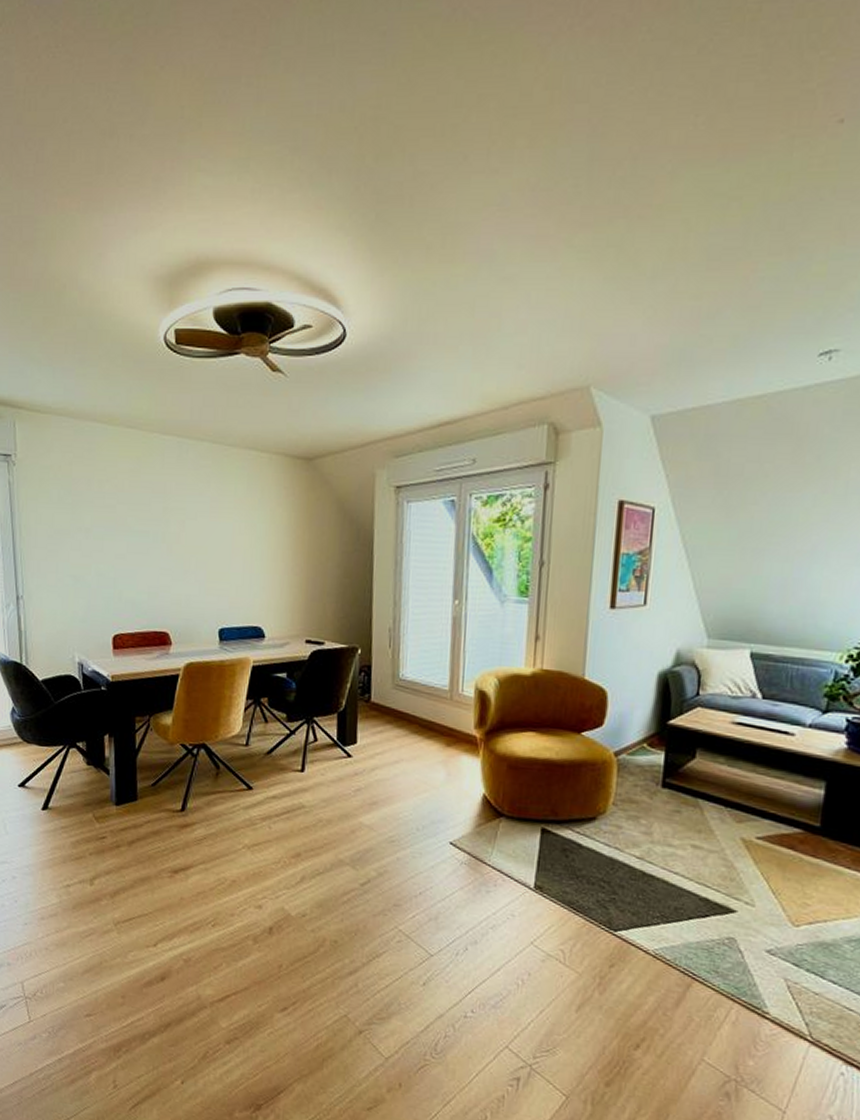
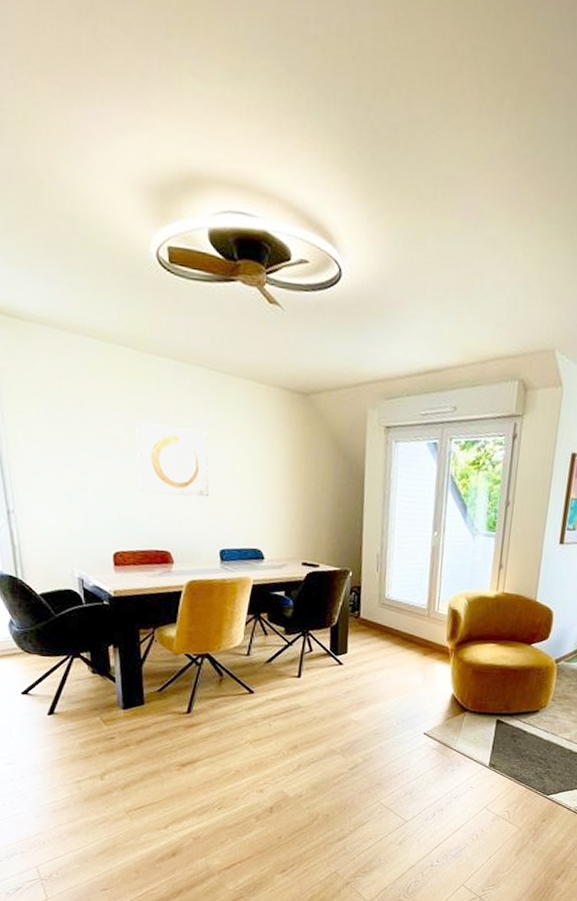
wall art: none [139,501,210,574] -> present [136,422,210,498]

